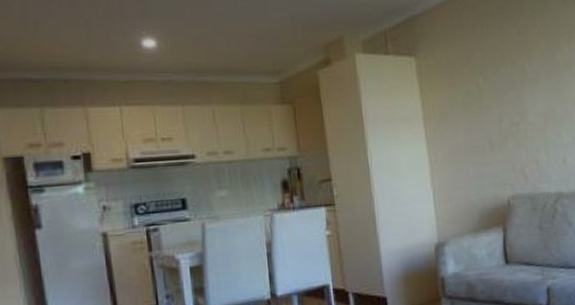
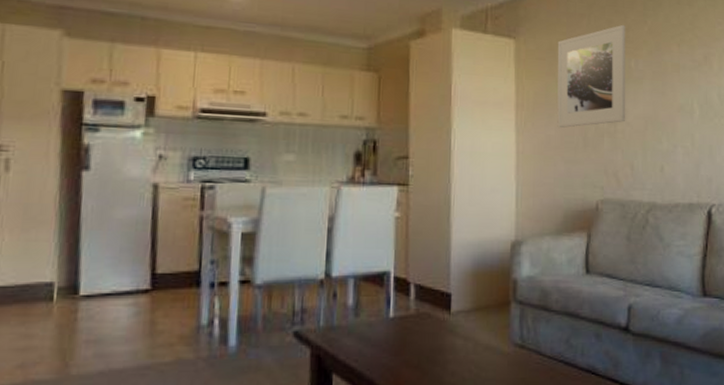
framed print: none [455,29,526,134] -> present [557,24,625,128]

